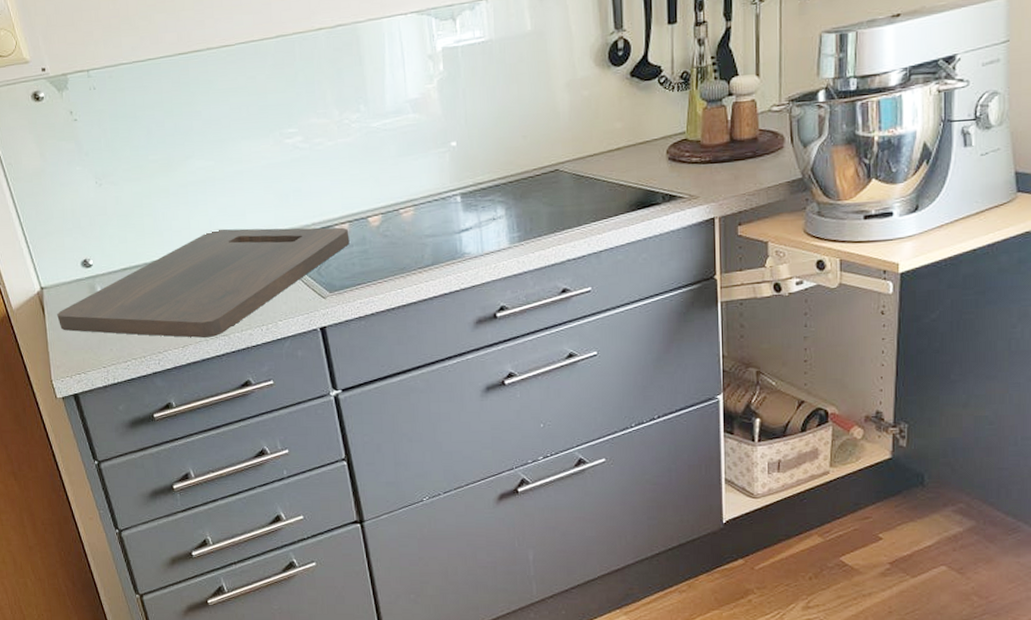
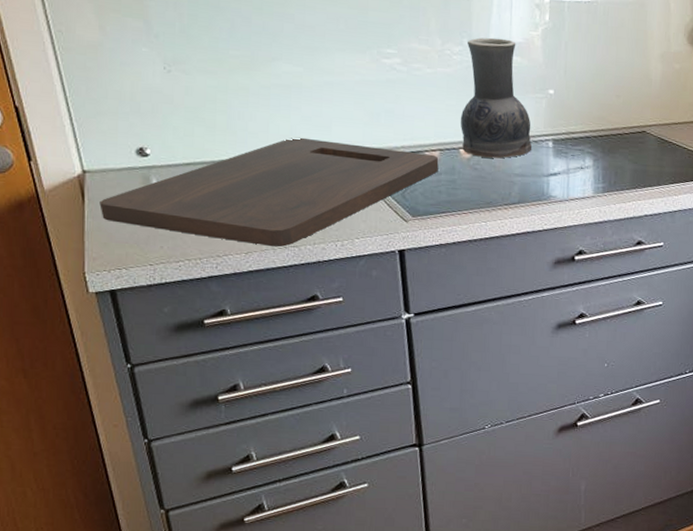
vase: none [364,97,441,223] -> present [460,37,533,159]

